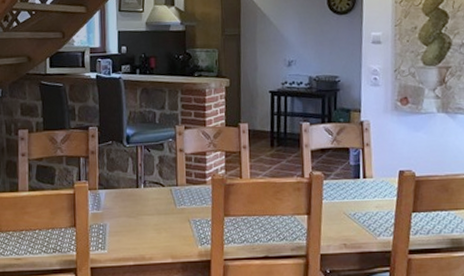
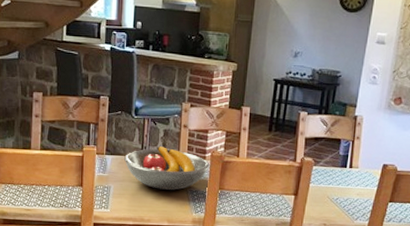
fruit bowl: none [119,174,212,222] -> present [124,145,210,190]

